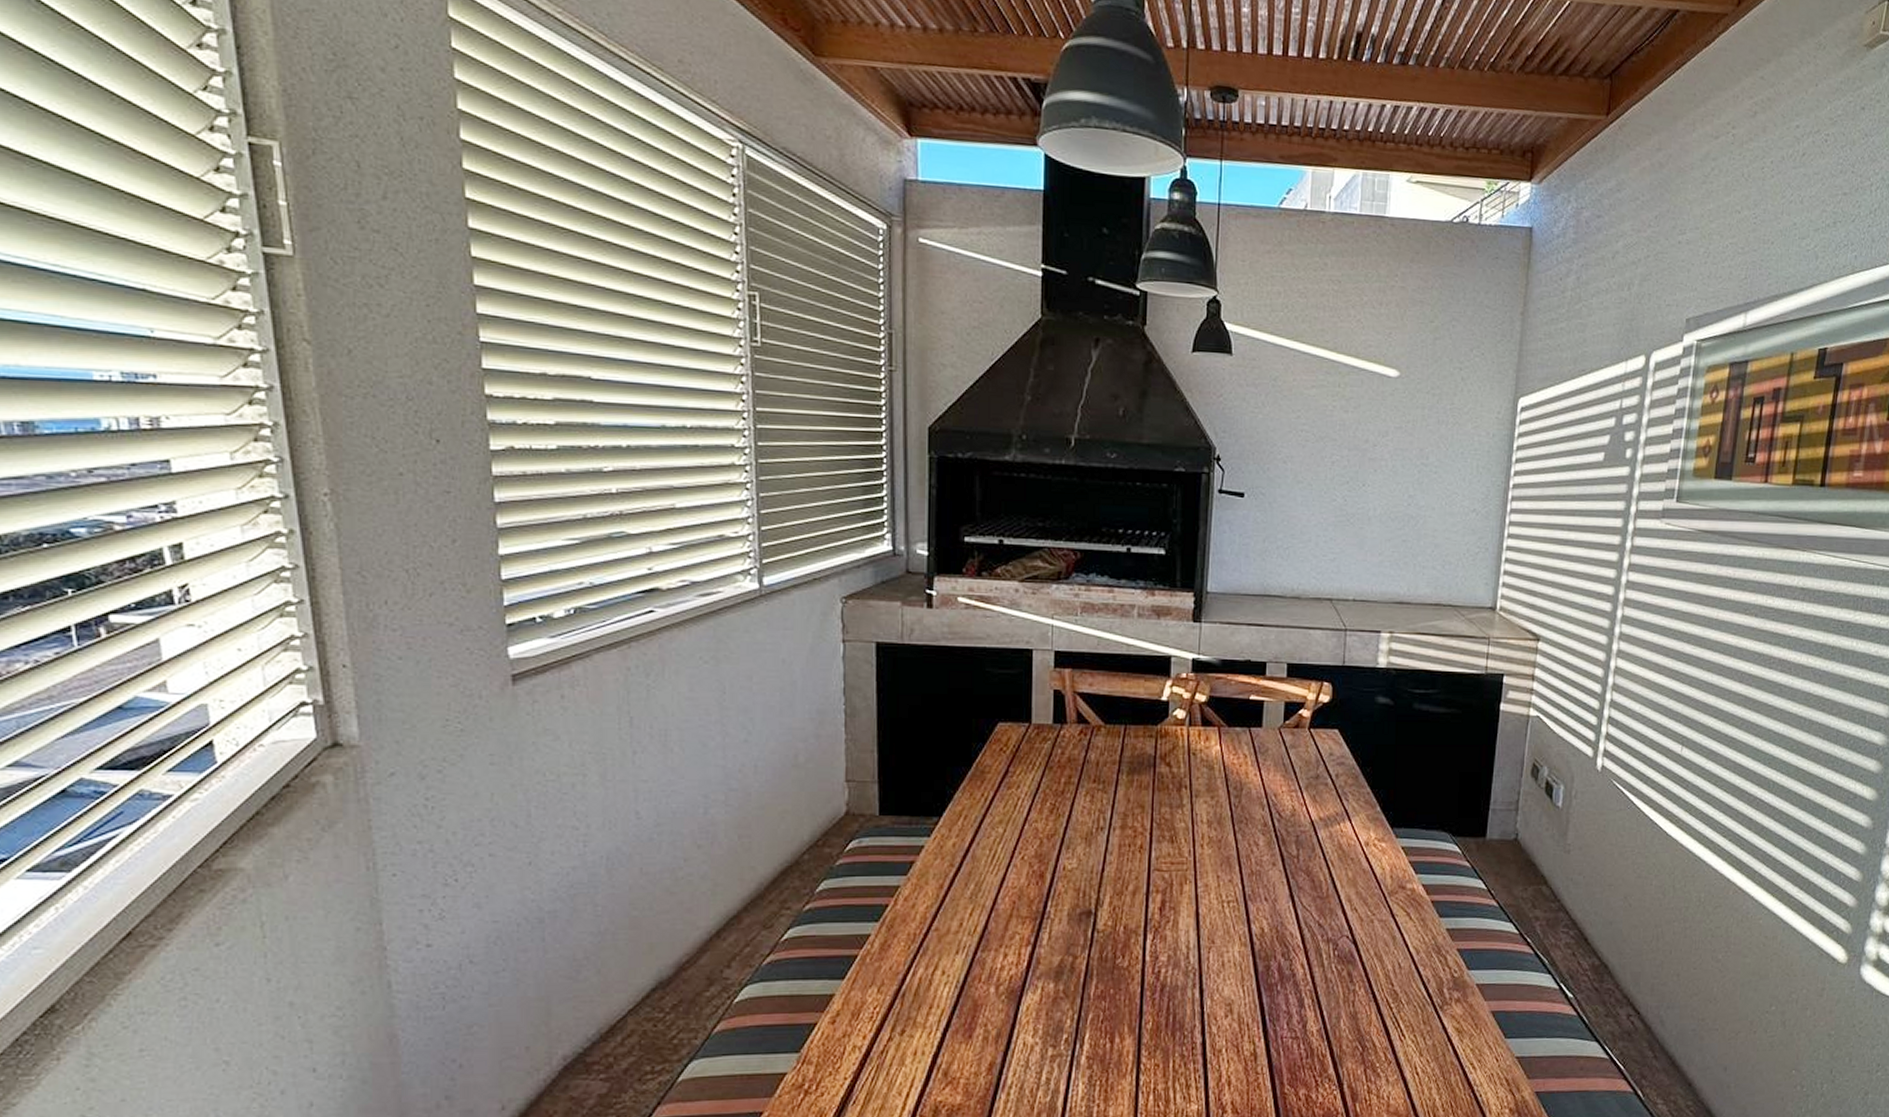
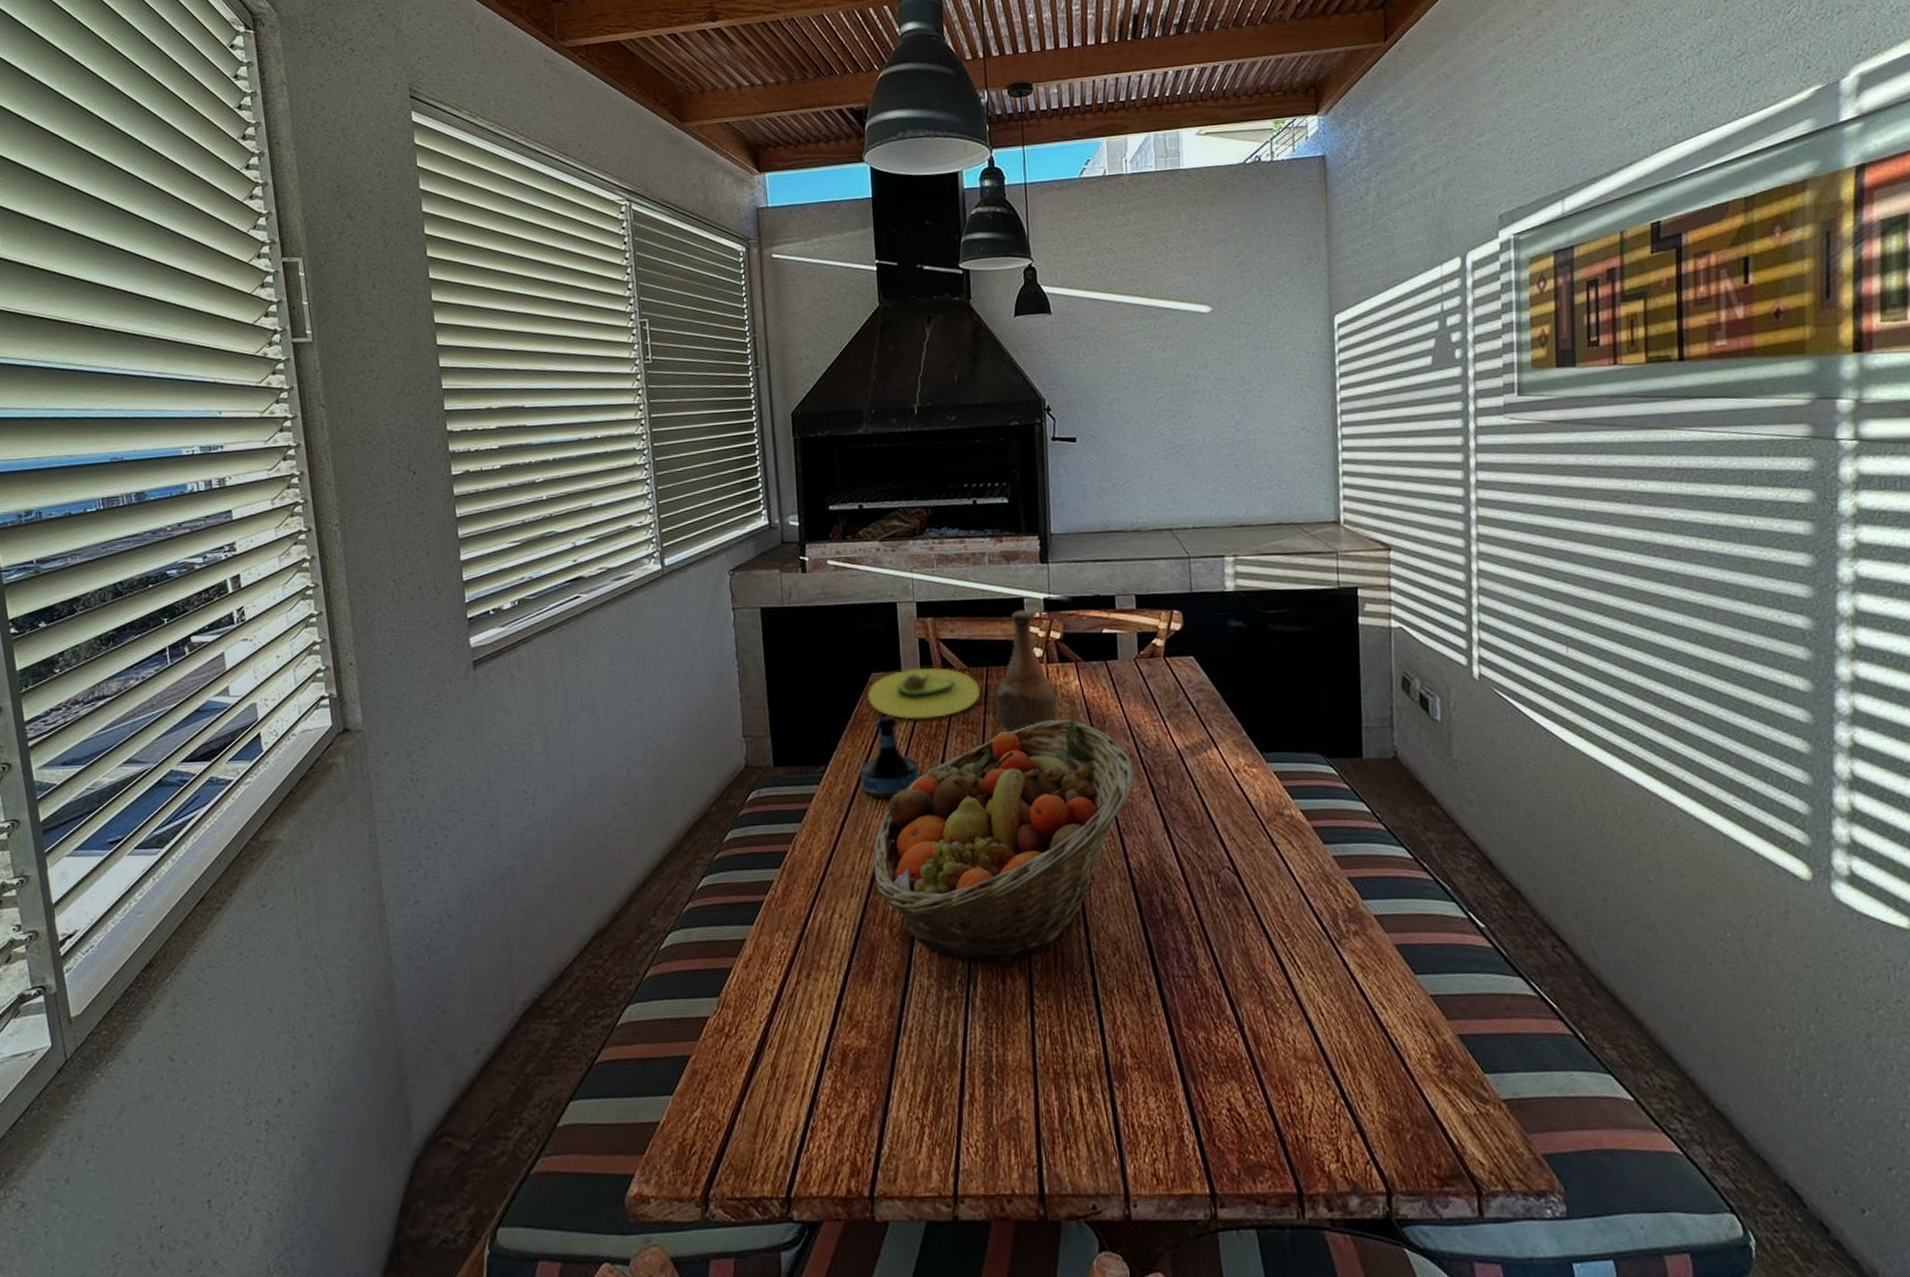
tequila bottle: none [976,768,1042,855] -> present [860,715,919,799]
fruit basket: none [983,784,1266,1024] -> present [873,719,1134,964]
avocado: none [992,721,1116,774] -> present [868,668,981,720]
bottle: none [1121,669,1196,801] -> present [990,610,1059,740]

